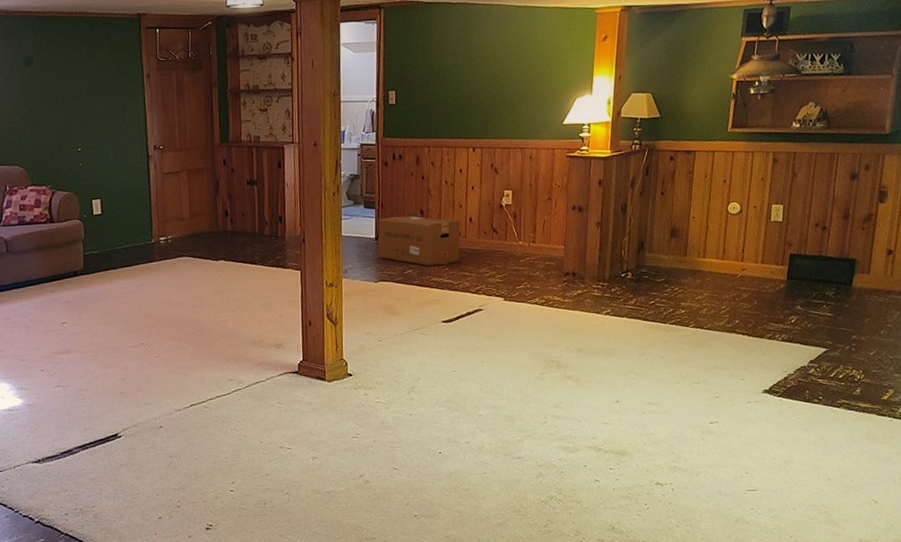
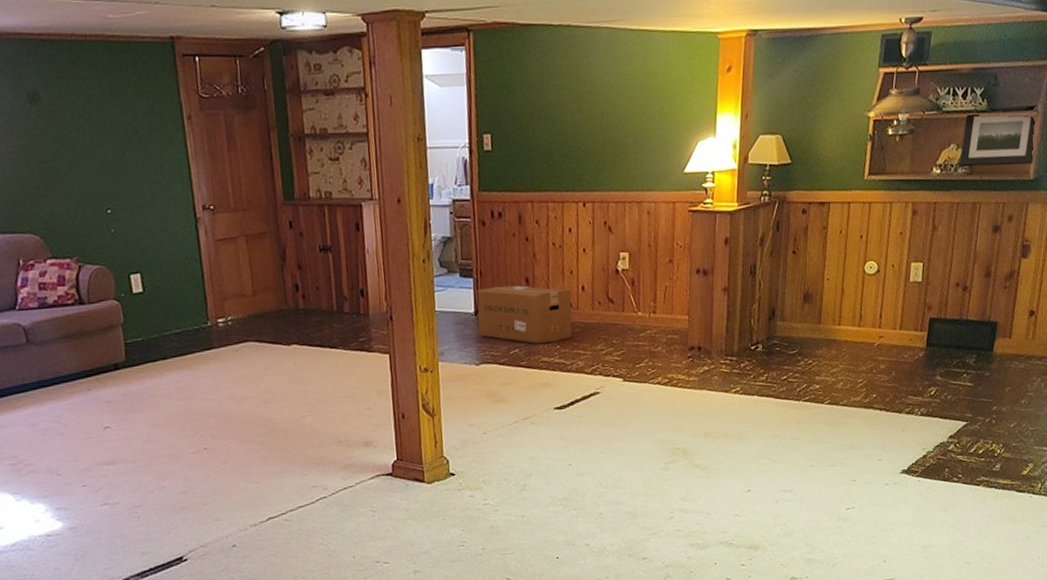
picture frame: none [817,68,893,122] -> present [959,104,1038,167]

